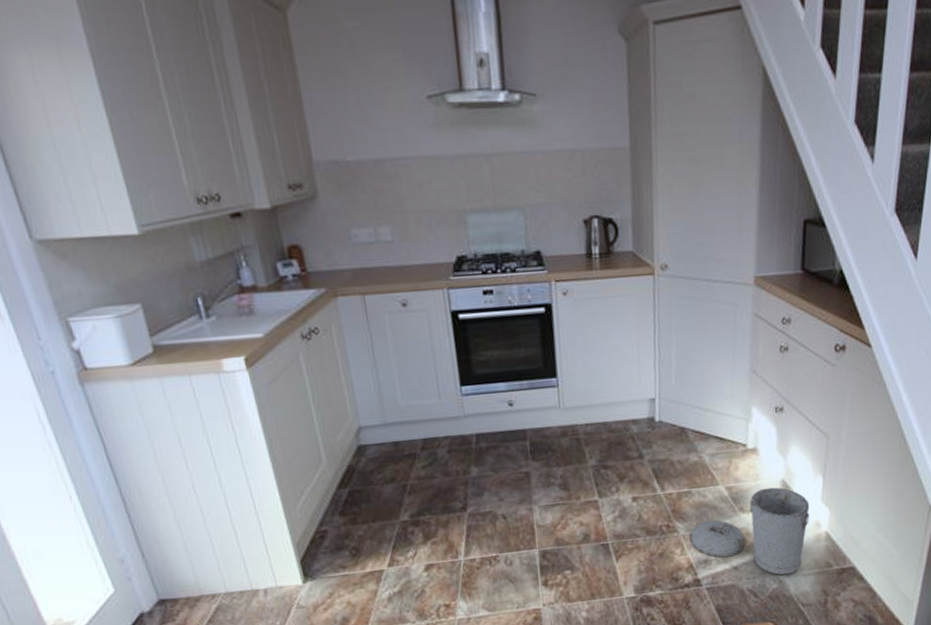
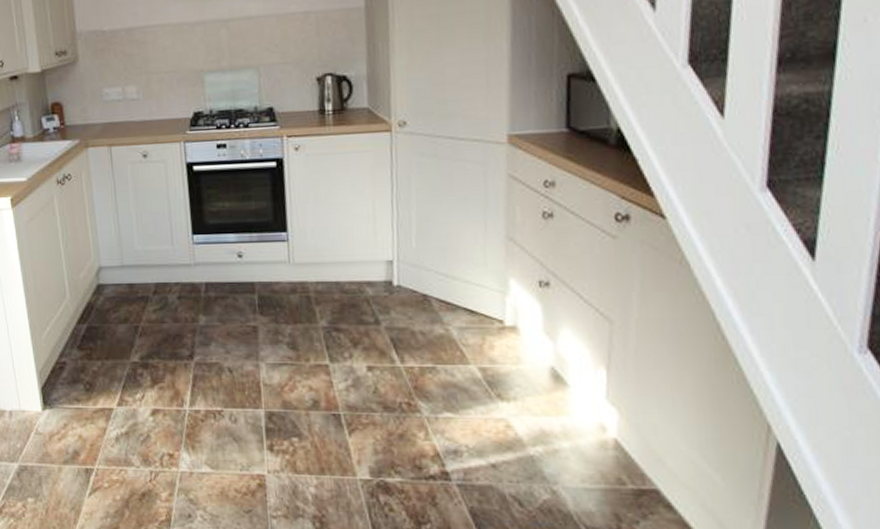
trash can: present [689,487,810,575] -> none [435,375,591,485]

